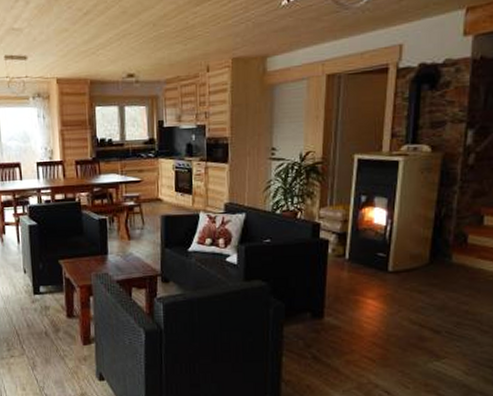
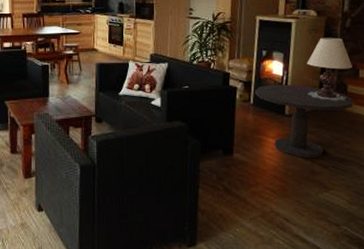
side table: none [351,235,475,322] -> present [255,84,353,158]
table lamp: none [417,177,475,255] -> present [307,37,352,101]

